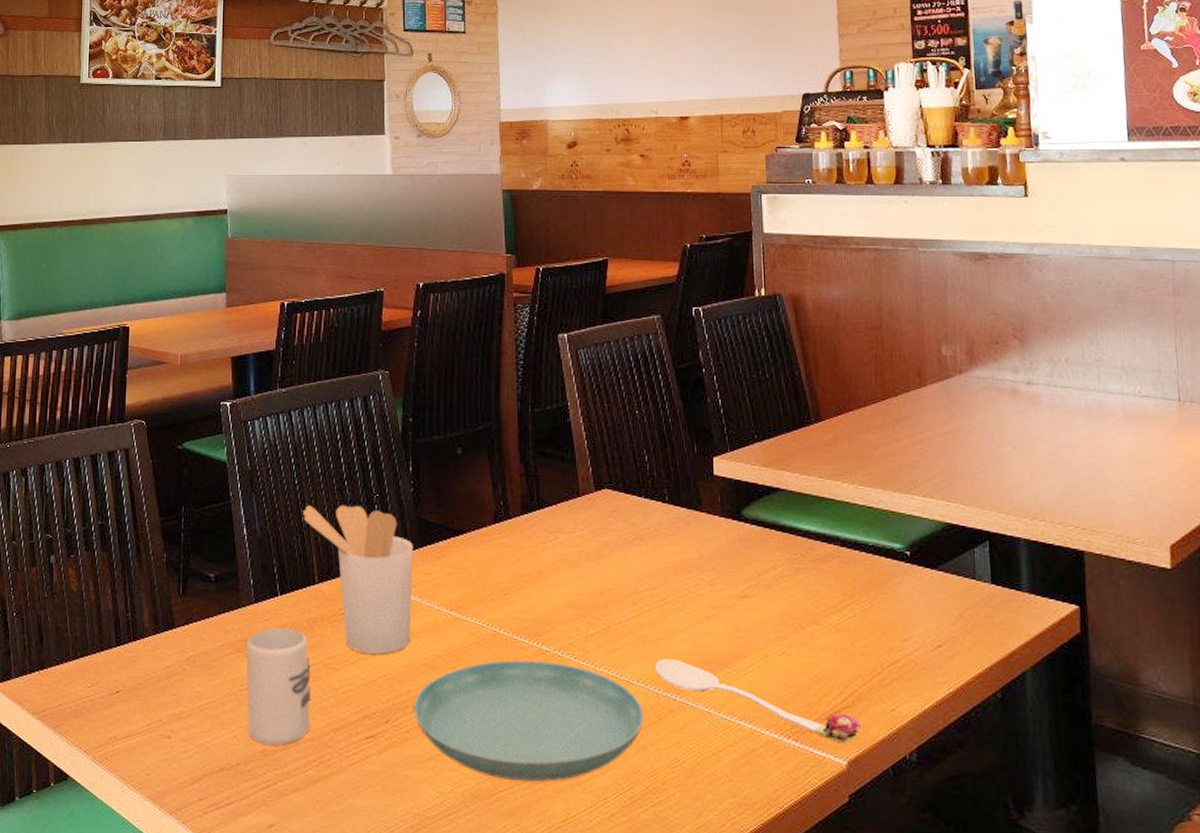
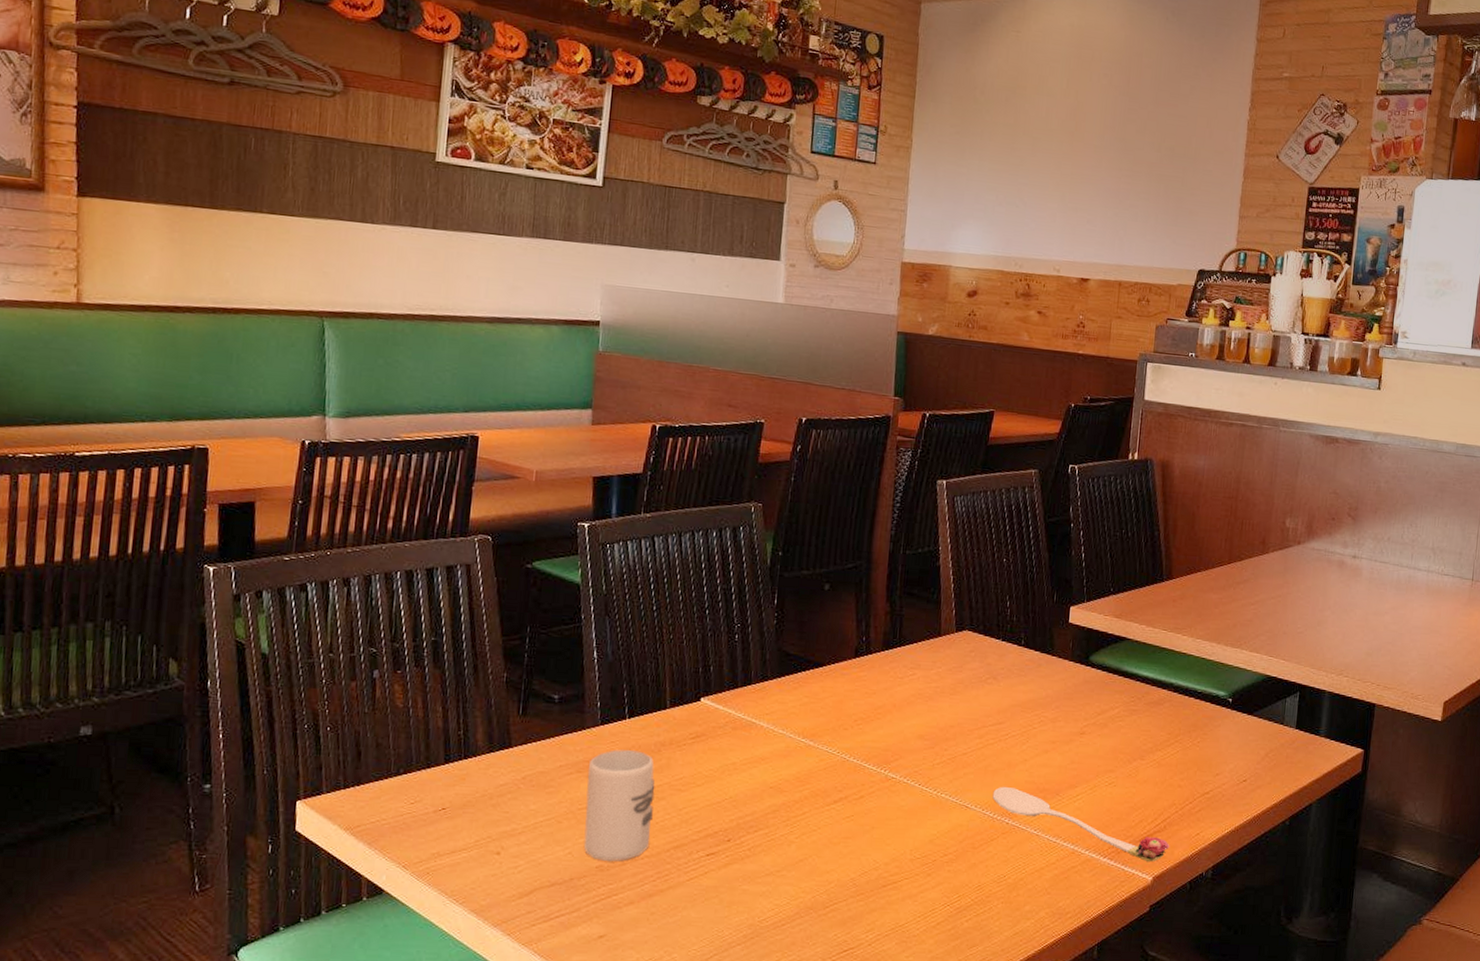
utensil holder: present [303,505,413,654] -> none [659,632,771,777]
saucer: present [413,660,643,782] -> none [756,785,978,895]

